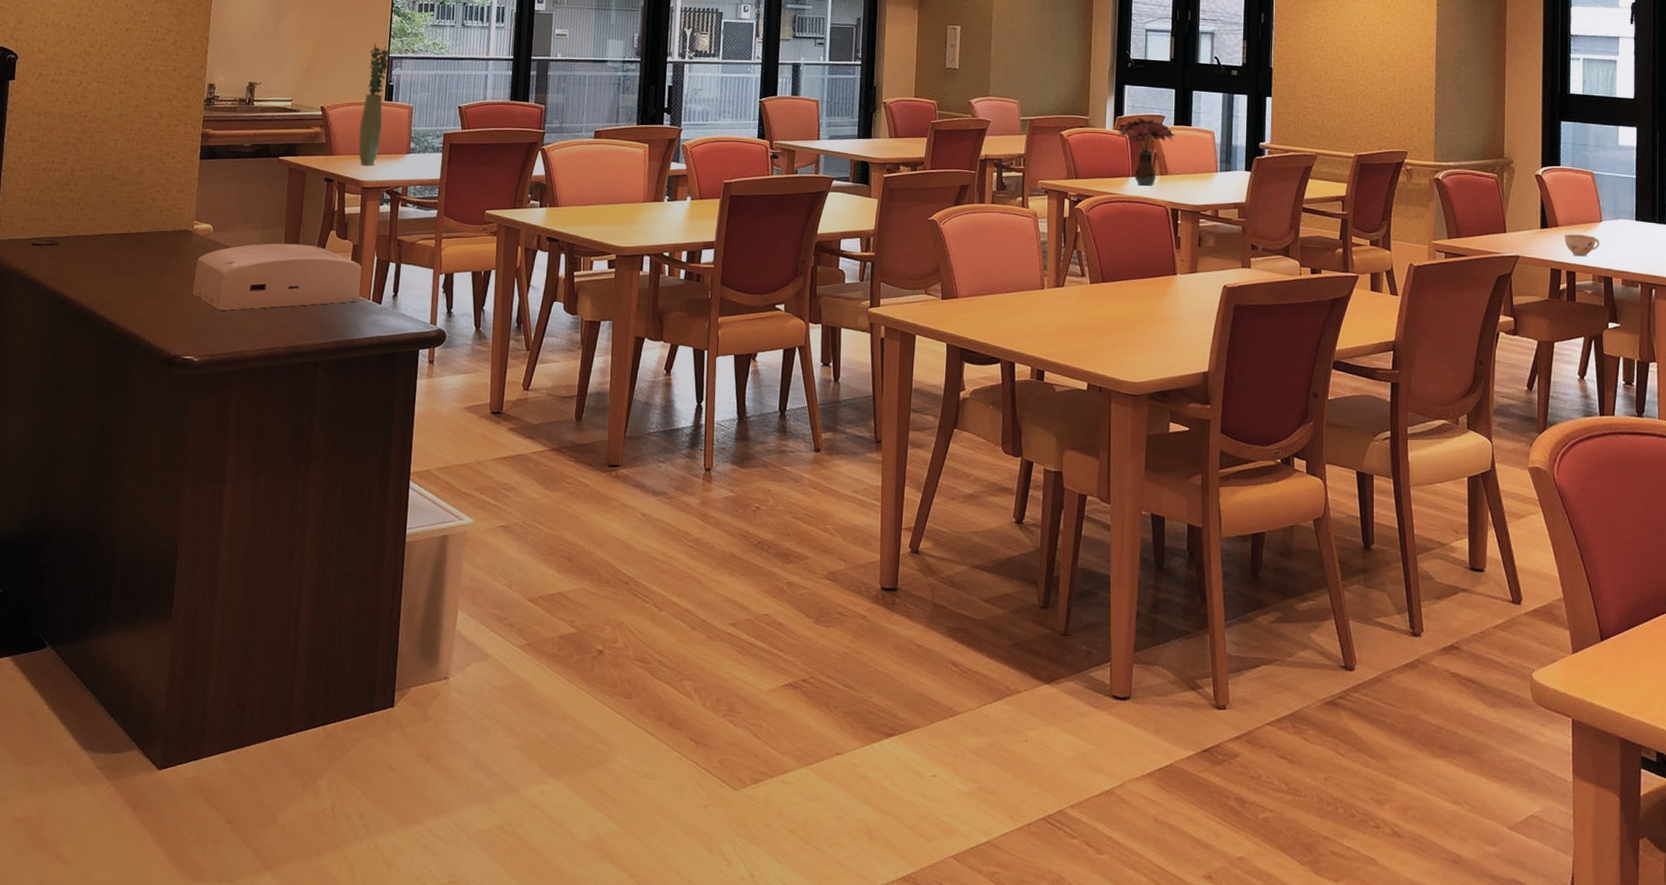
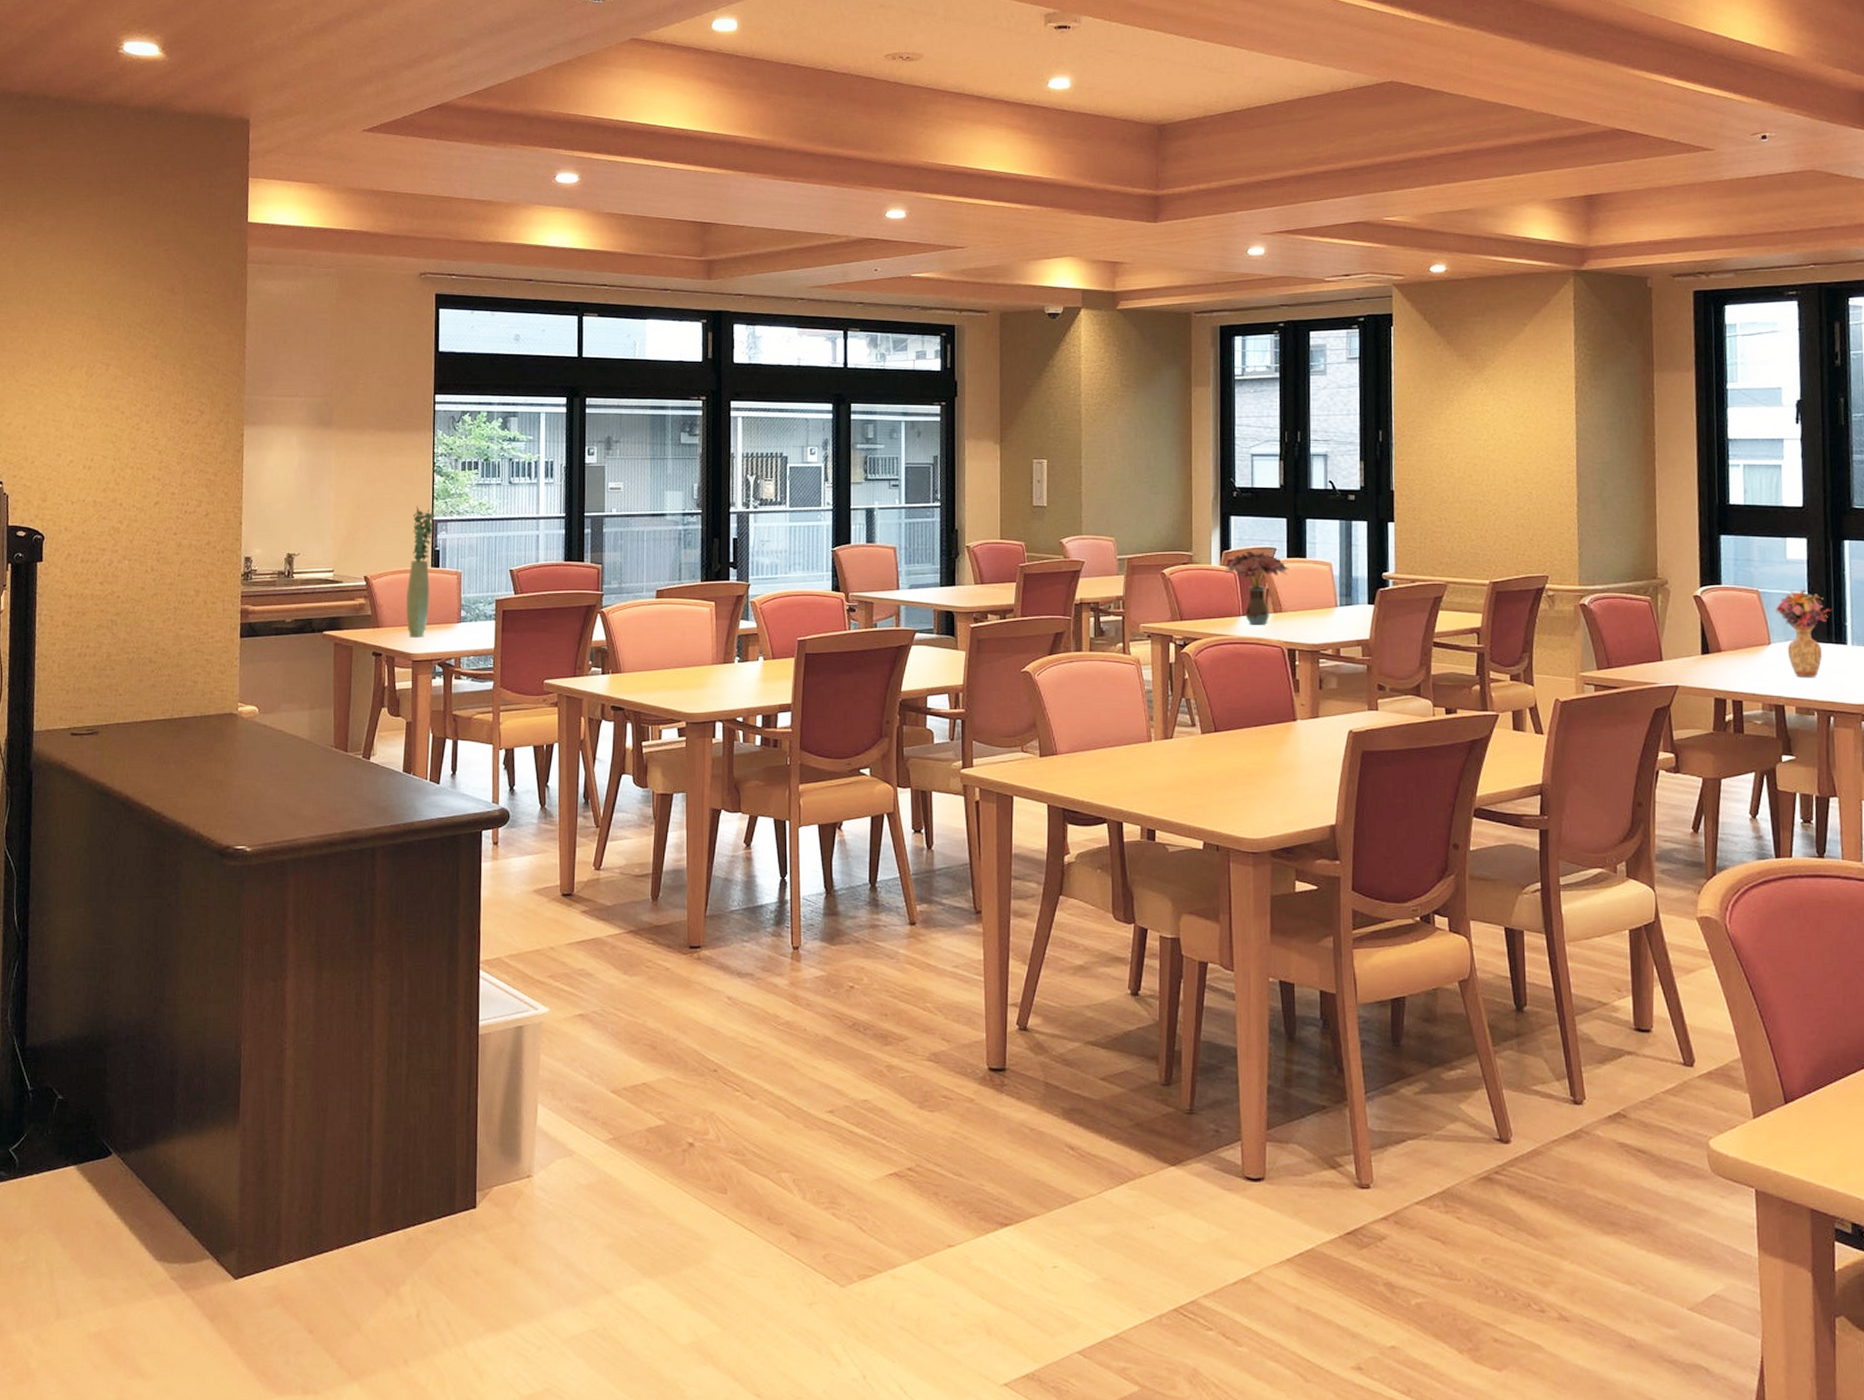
tissue dispenser: present [192,243,362,311] -> none [241,723,418,797]
teacup: present [1564,234,1600,256] -> none [1728,659,1770,683]
flower arrangement: none [1607,169,1657,254] -> present [1776,585,1832,678]

